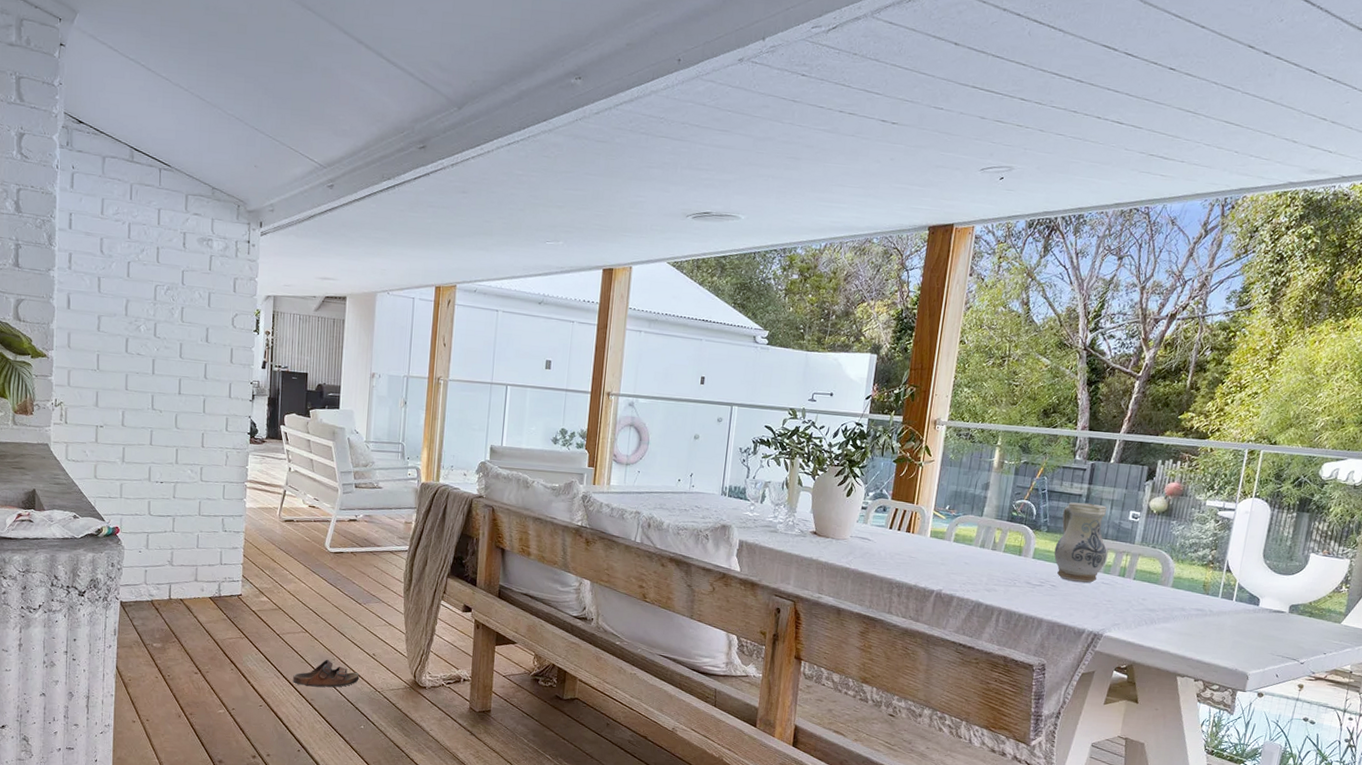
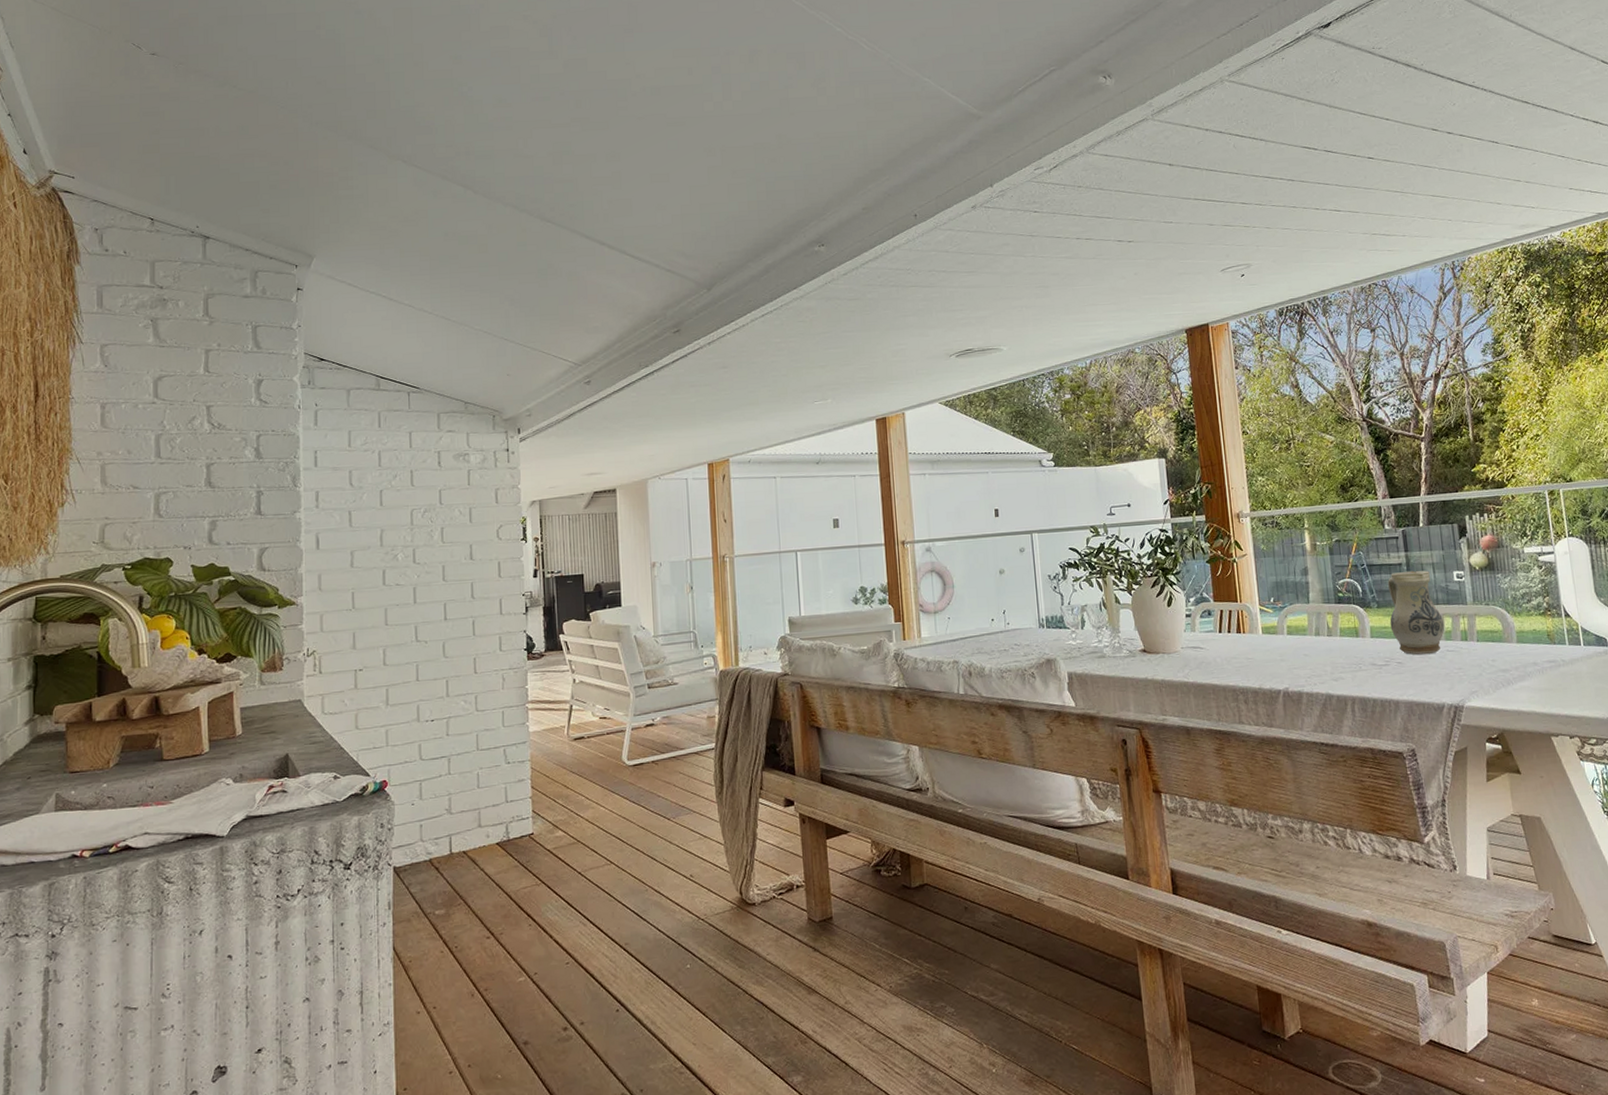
sandal: present [293,659,360,688] -> none [601,891,678,929]

